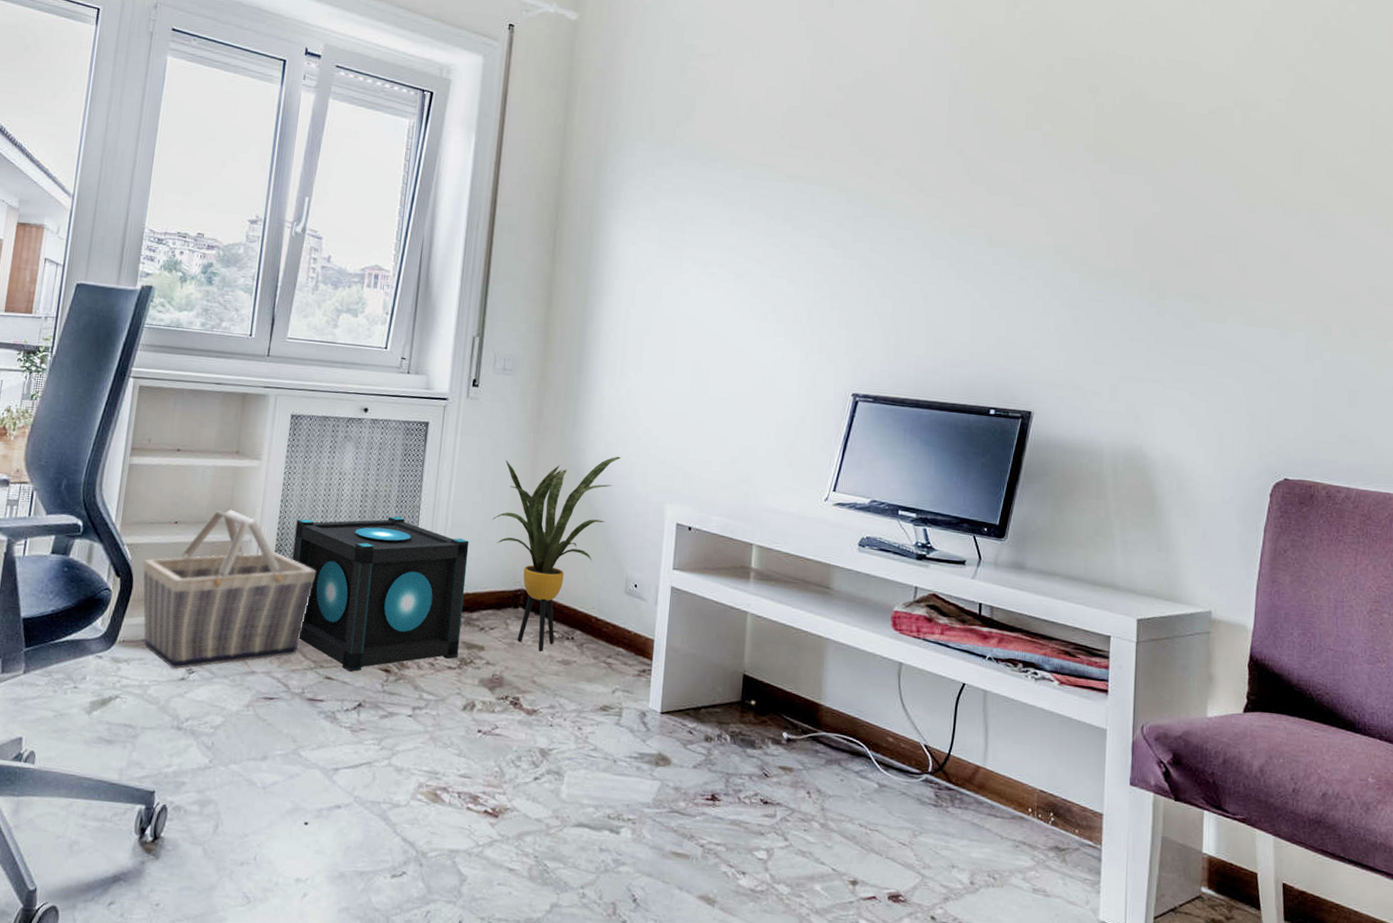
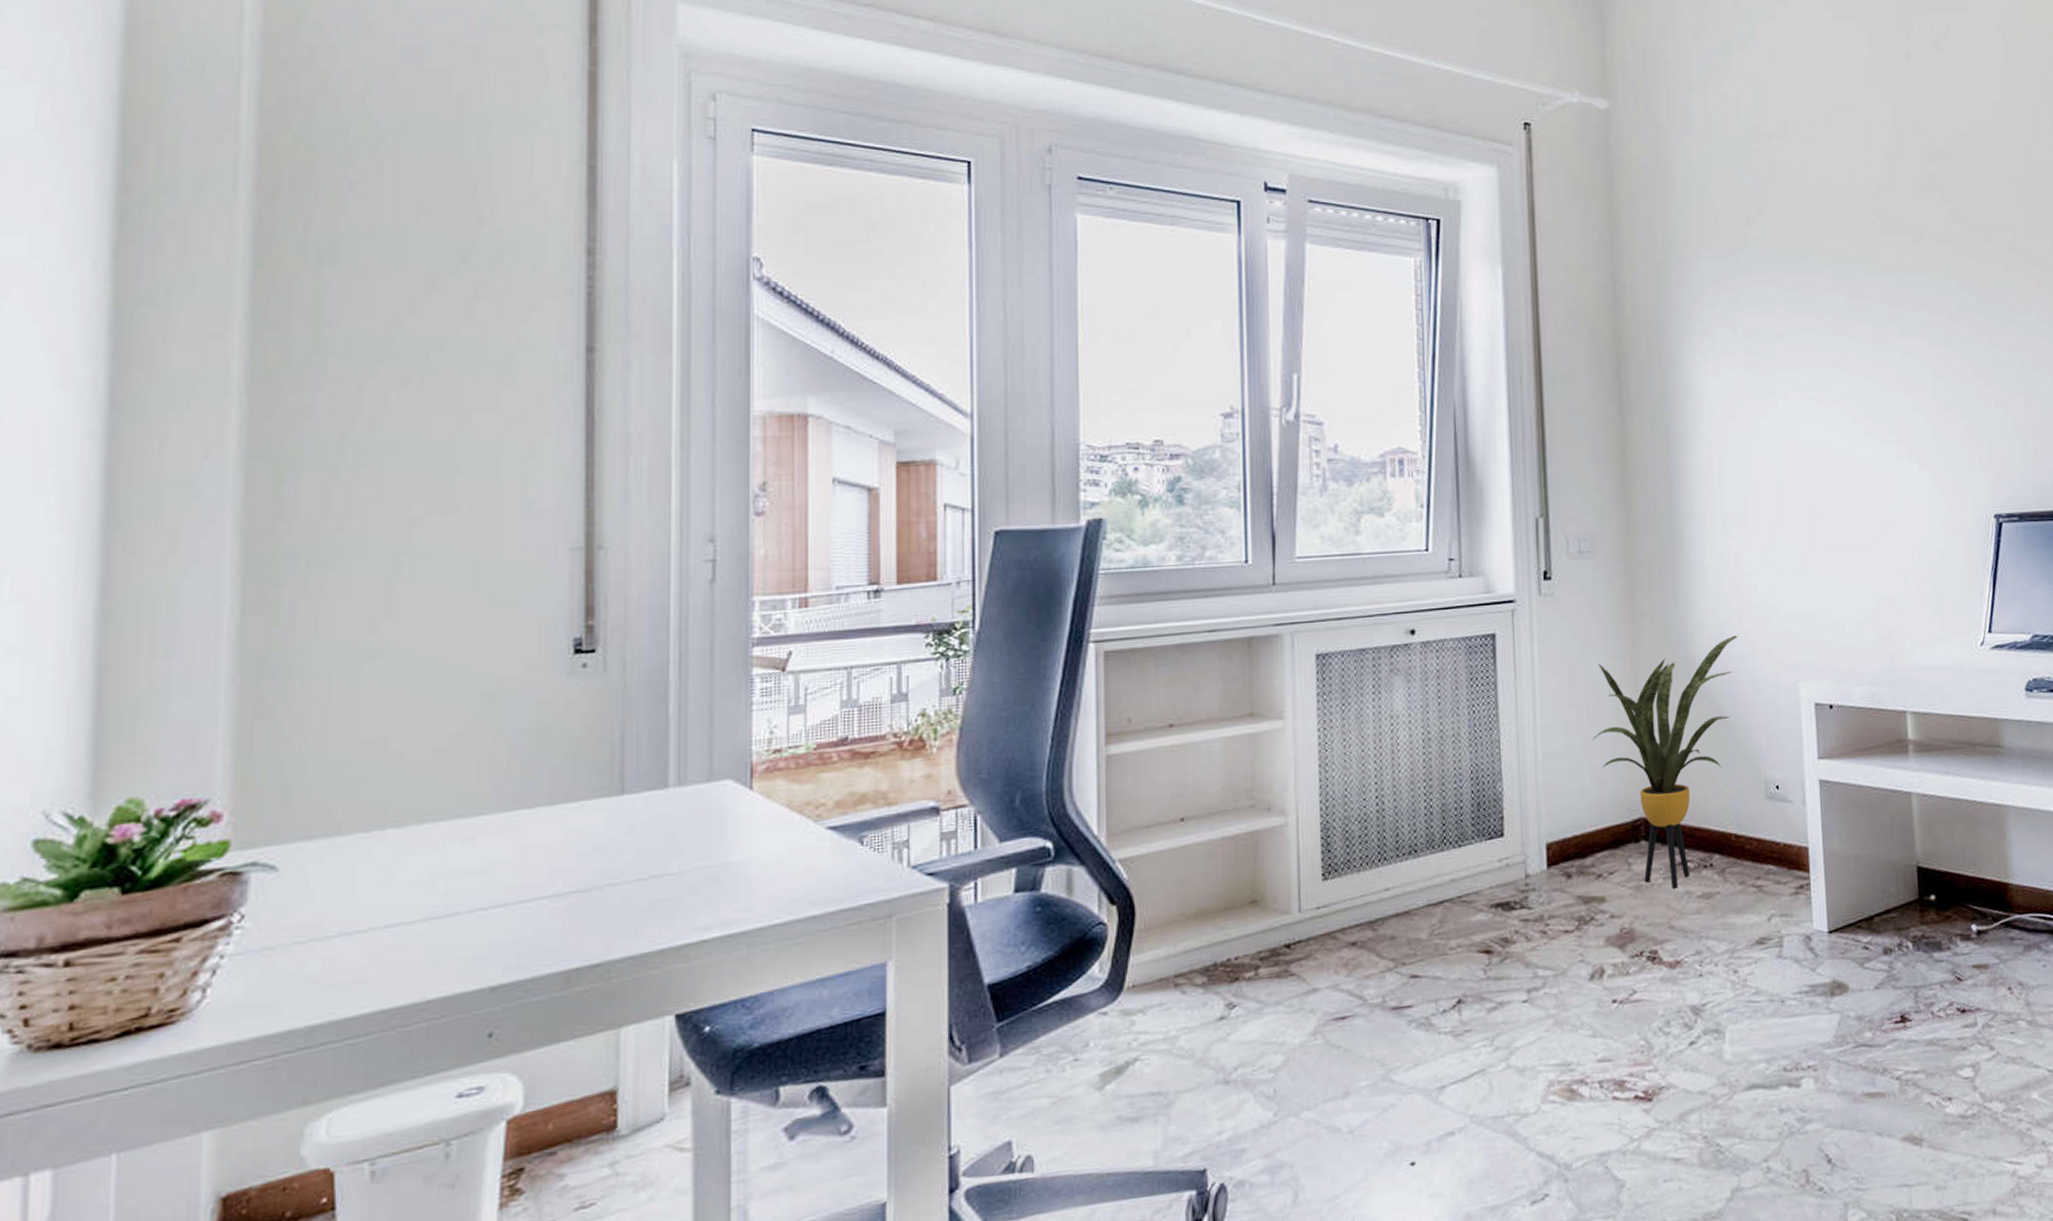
basket: present [142,509,316,670] -> none [1145,789,1379,1008]
speaker: present [292,516,469,673] -> none [1343,758,1575,964]

